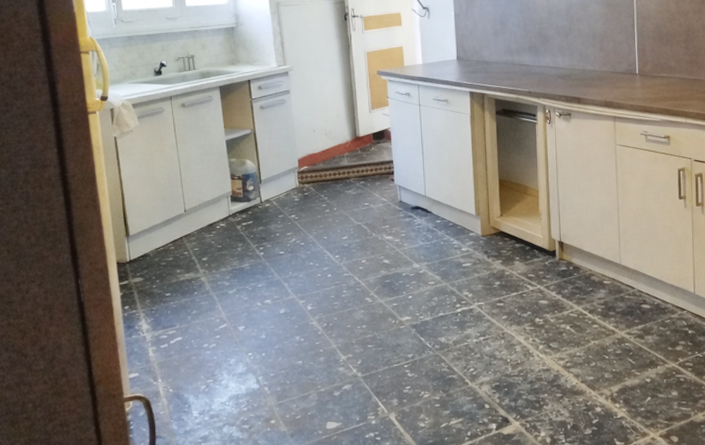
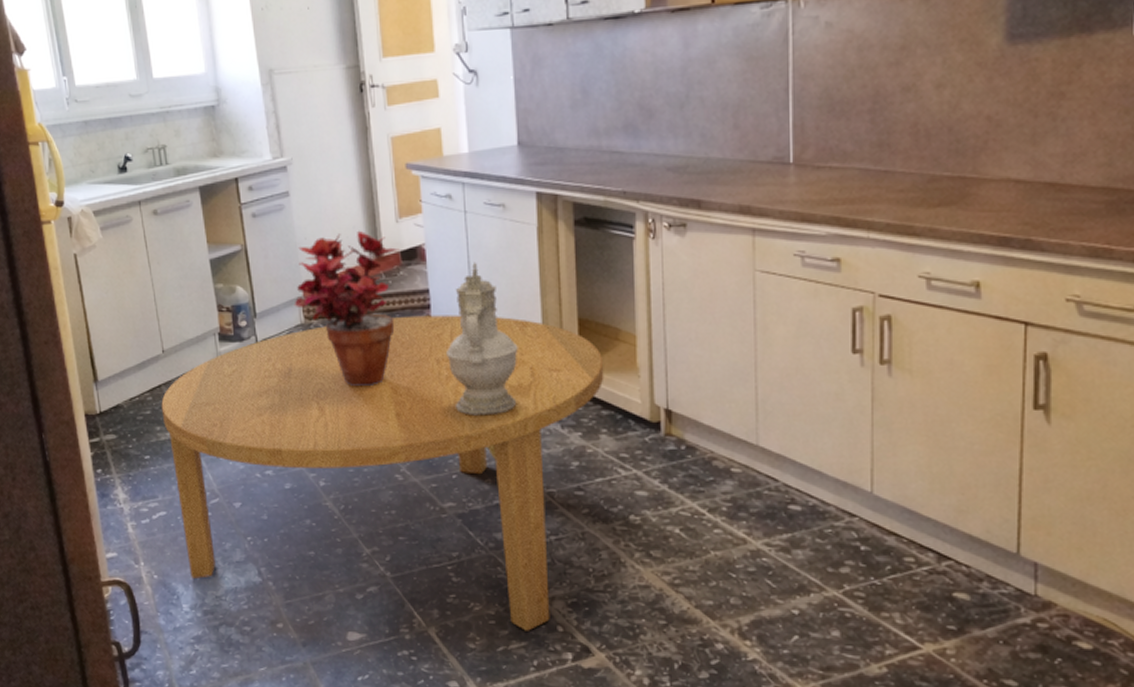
dining table: none [182,178,517,410] -> present [161,315,604,631]
potted plant: none [291,118,371,233] -> present [294,230,399,387]
pitcher: none [405,140,457,251] -> present [446,262,518,416]

